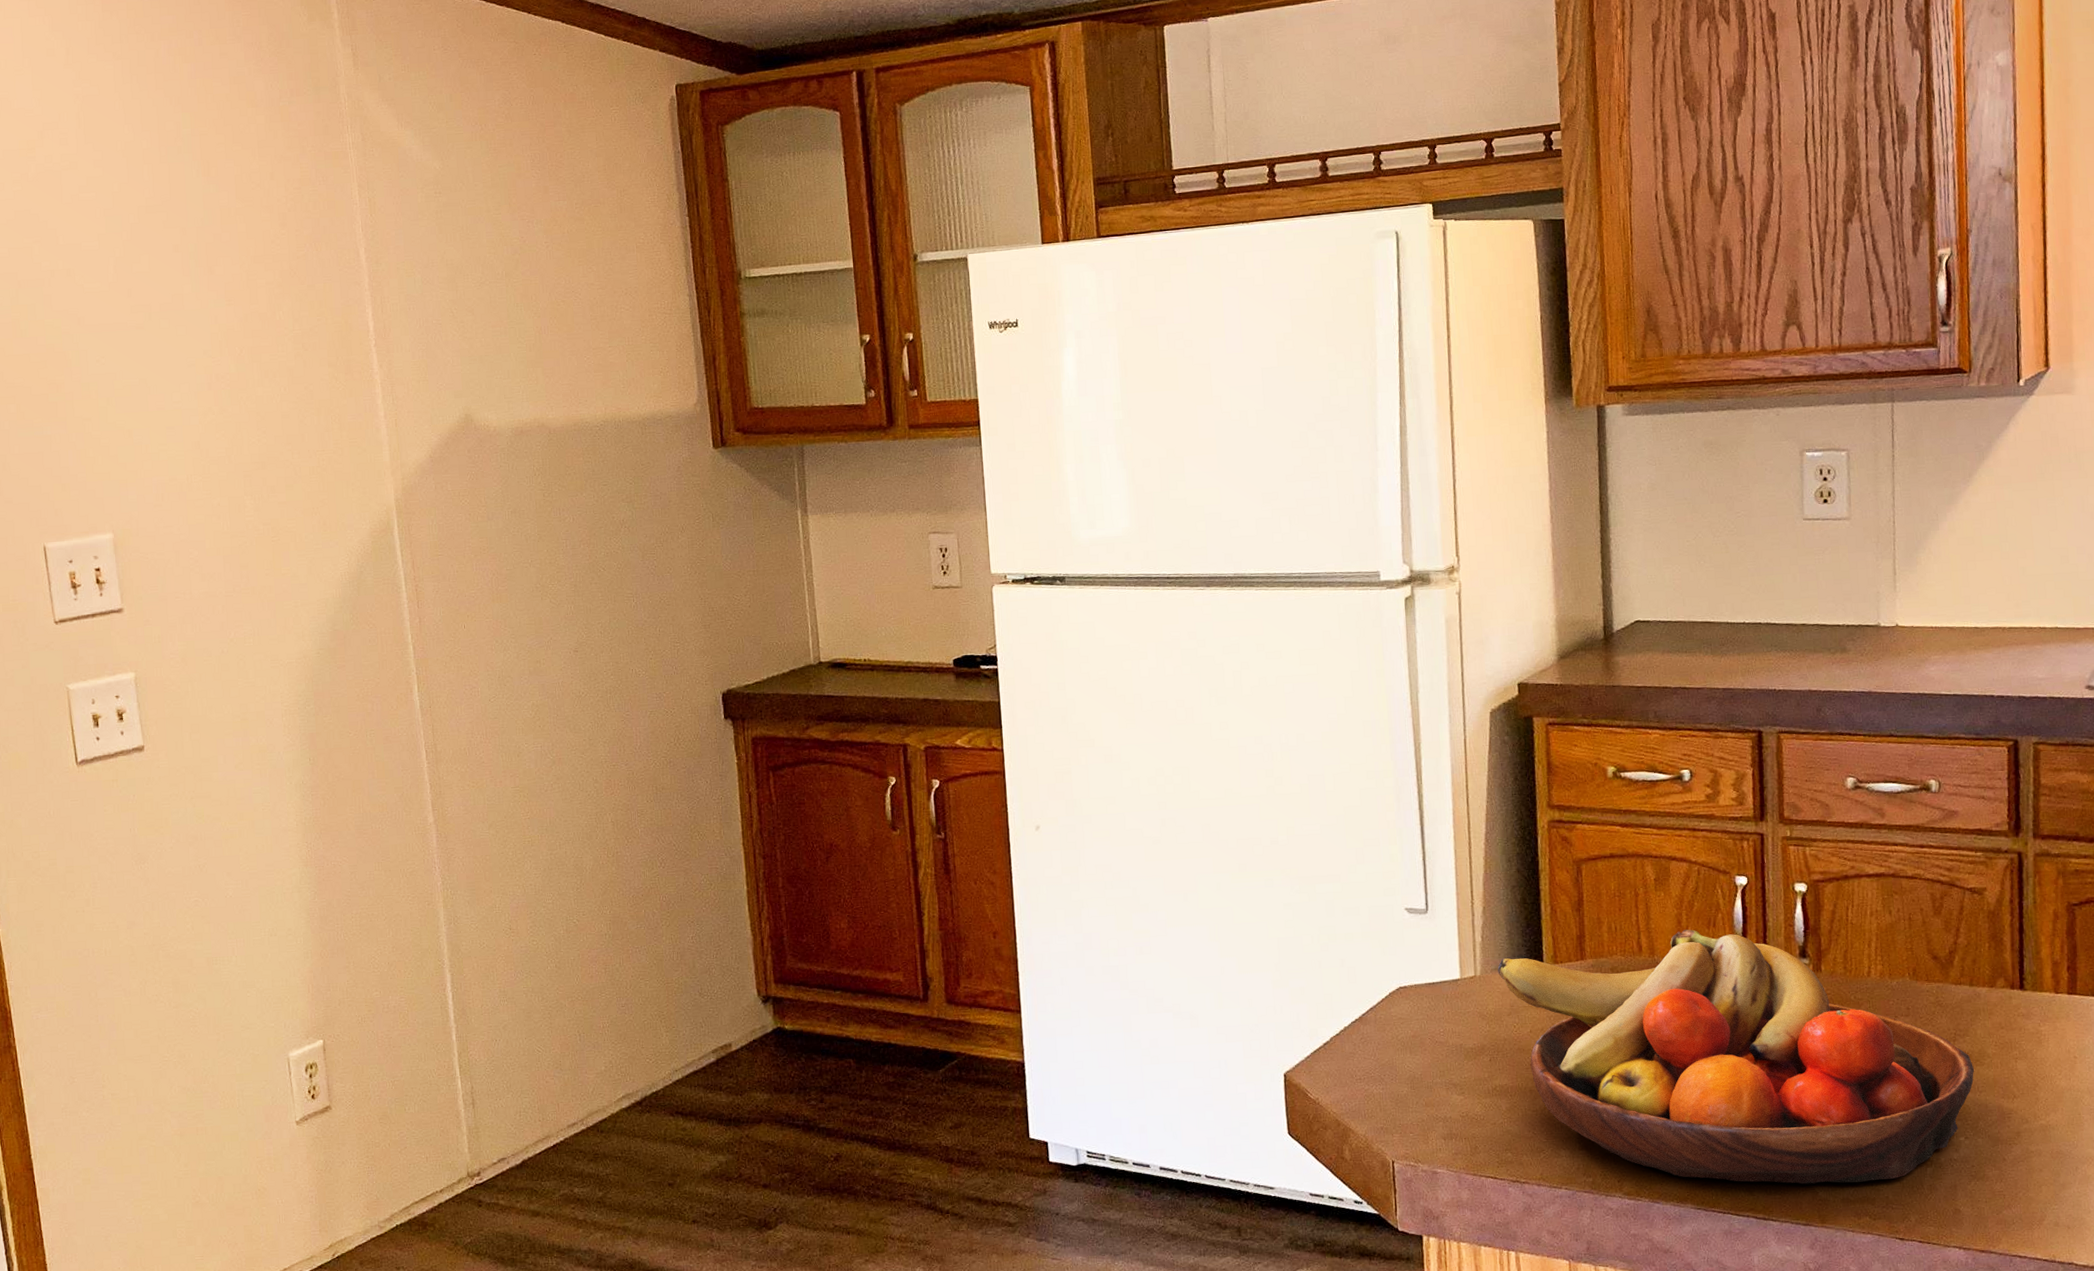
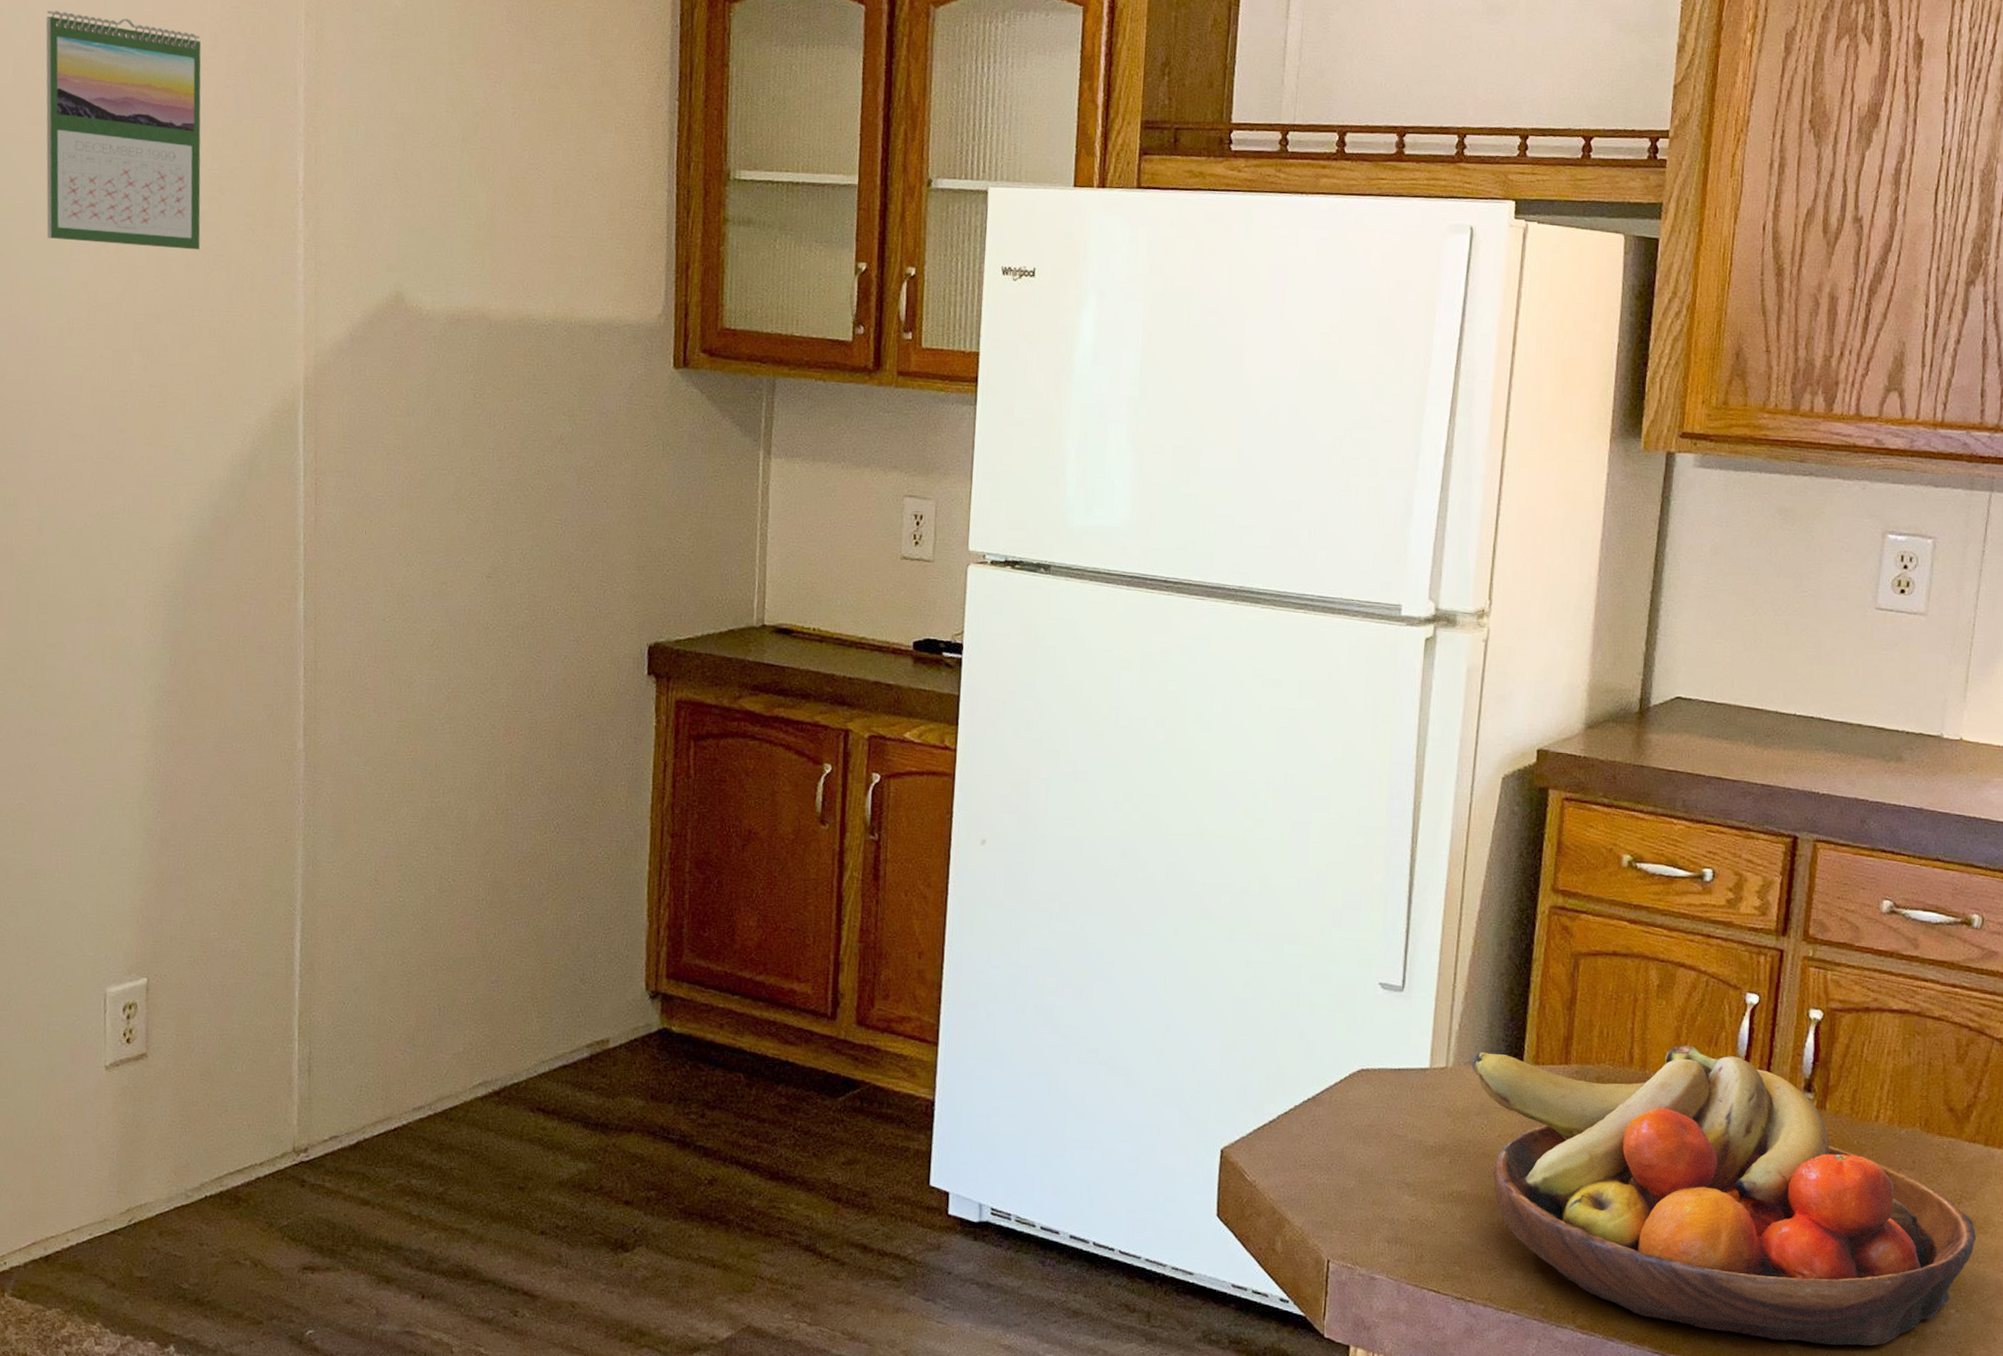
calendar: none [137,210,292,408] -> present [46,10,201,250]

